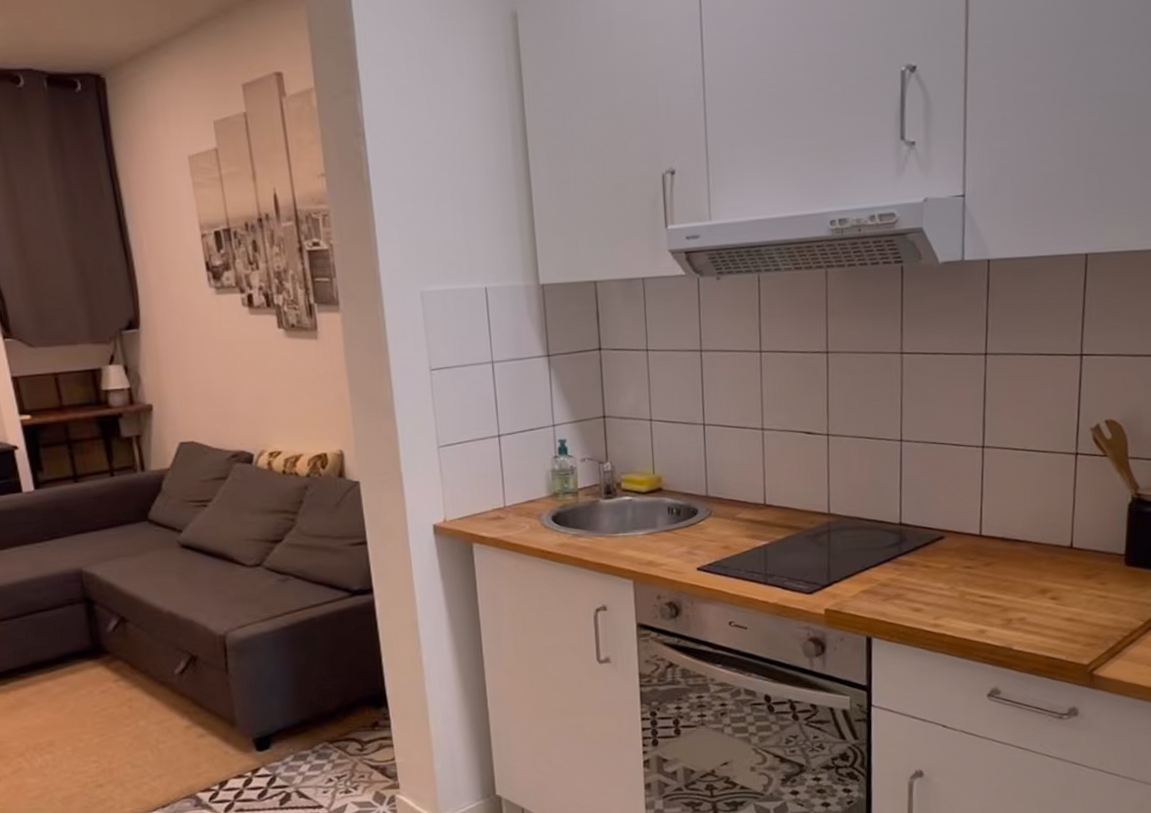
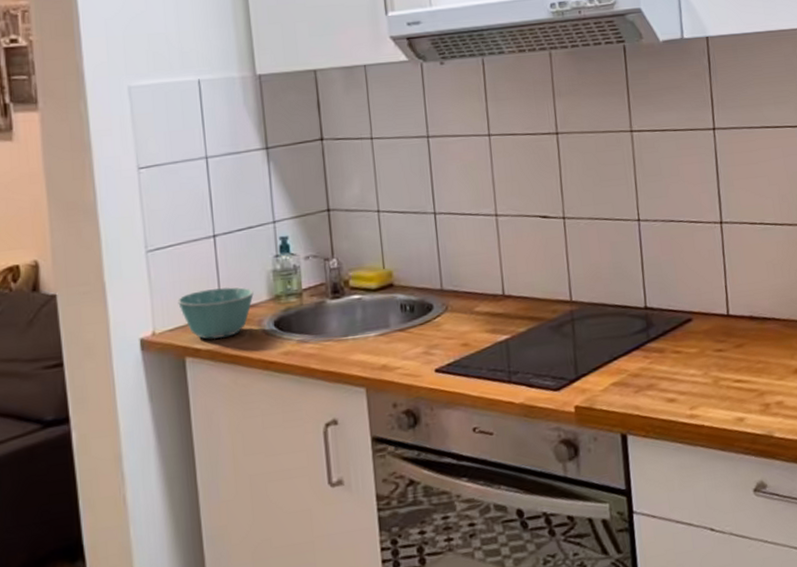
bowl: none [466,483,534,529] -> present [178,287,254,340]

